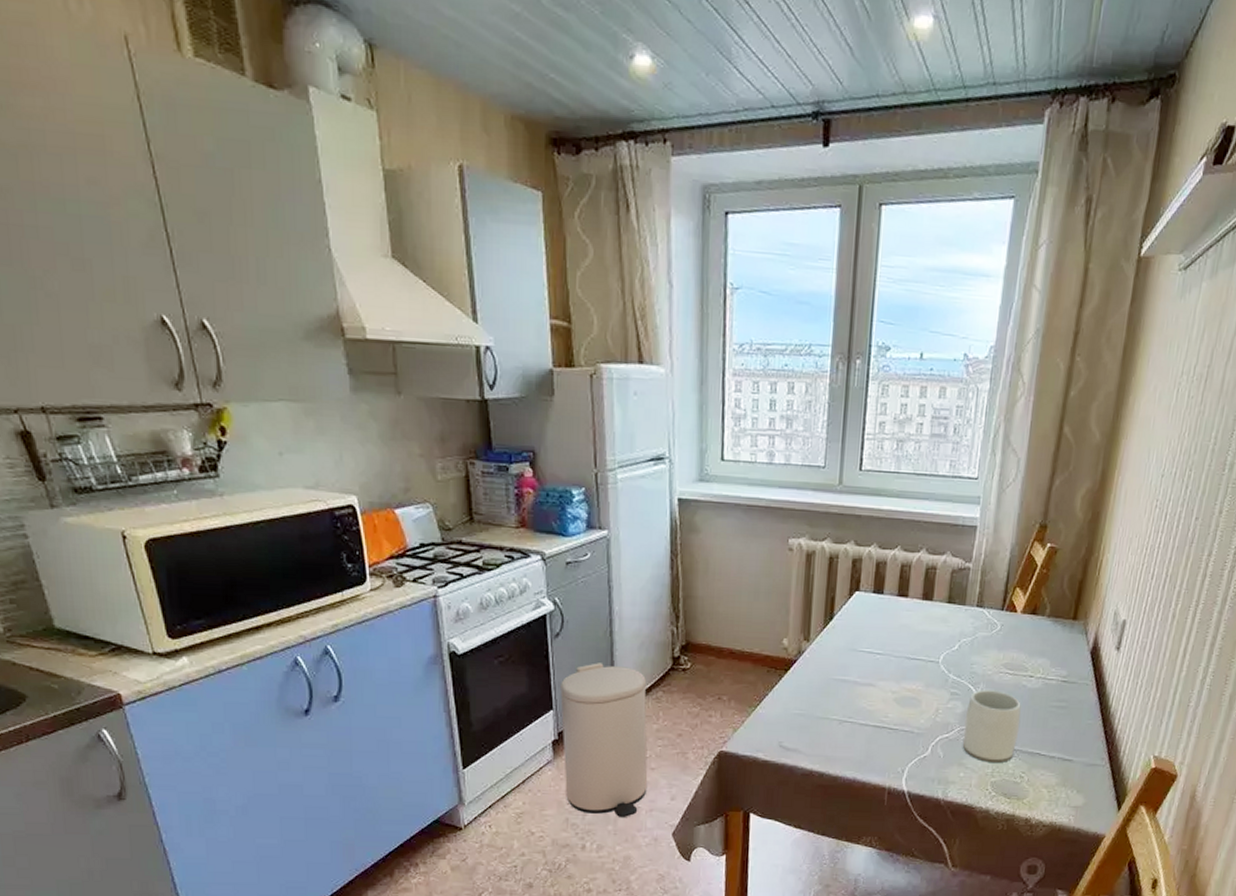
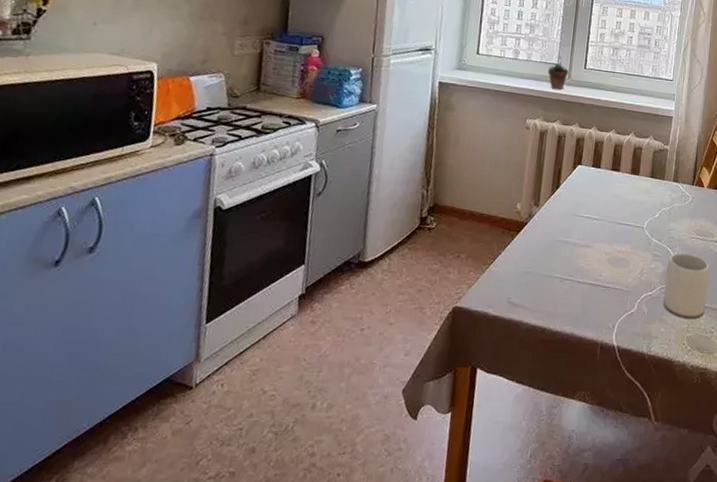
pedal bin: present [560,663,648,818] -> none [304,220,395,375]
succulent plant: none [813,455,839,499] -> present [548,55,569,89]

